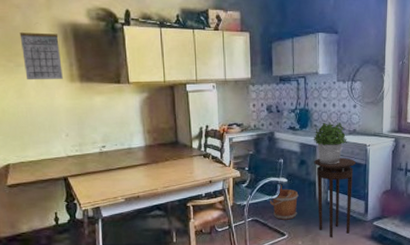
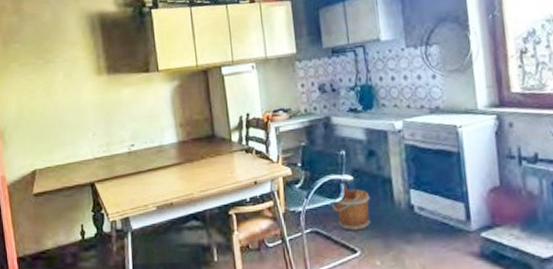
calendar: present [19,31,63,79] -> none [49,25,90,76]
potted plant: present [314,123,347,164] -> none [383,99,429,155]
stool: present [314,157,356,237] -> none [386,144,448,255]

